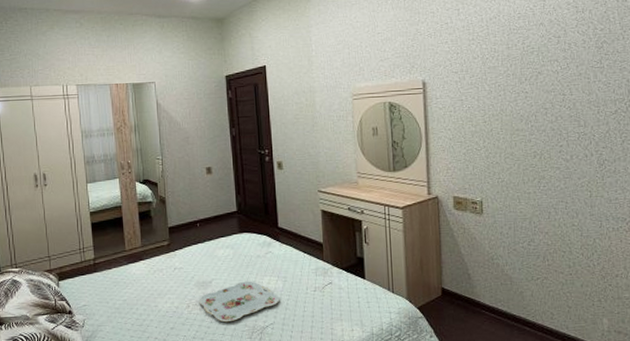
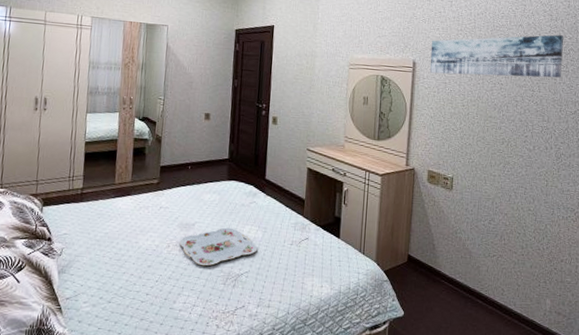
wall art: none [440,28,596,92] -> present [429,34,563,78]

